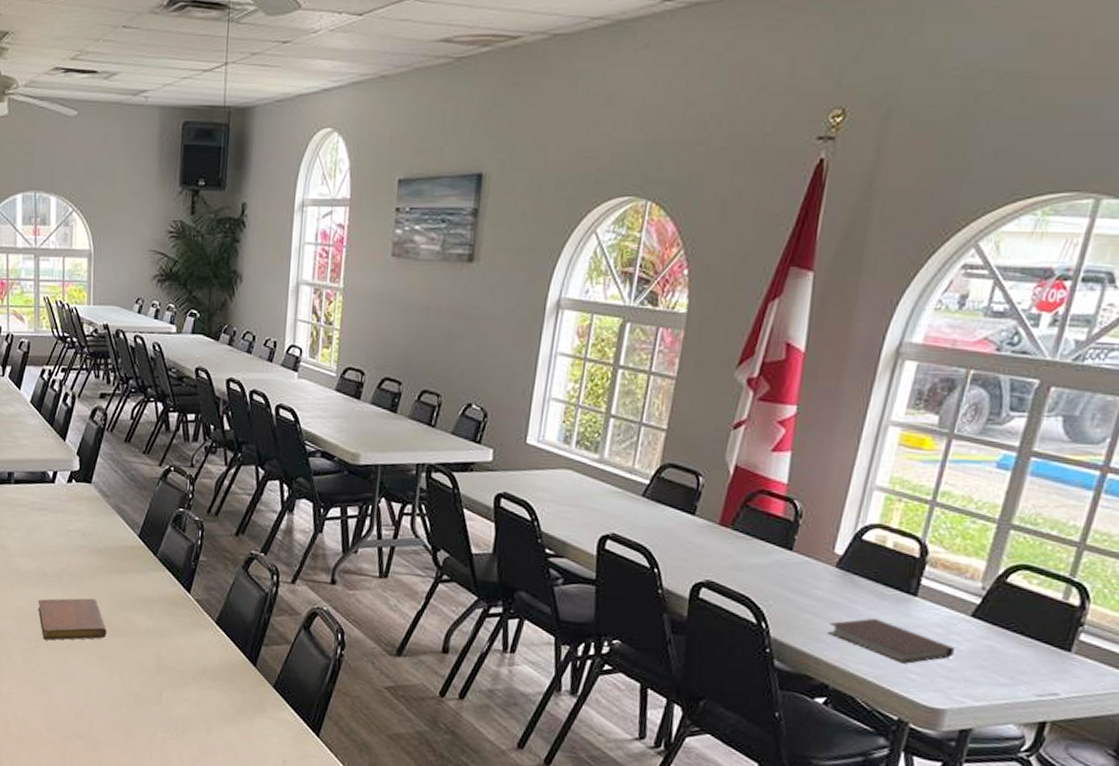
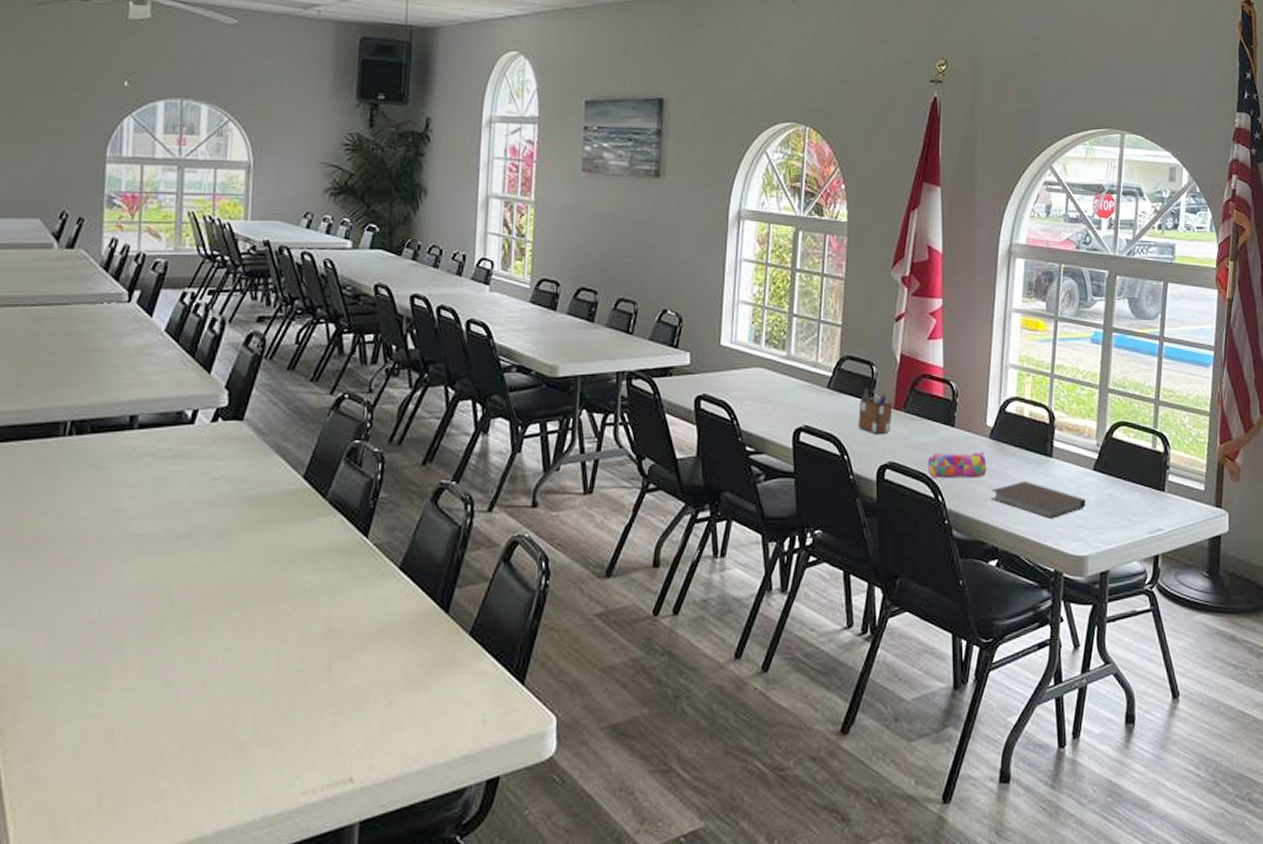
notebook: present [37,598,107,641] -> none [164,559,260,621]
desk organizer: none [674,499,719,551] -> present [858,387,893,435]
pencil case: none [752,576,829,610] -> present [927,451,987,479]

